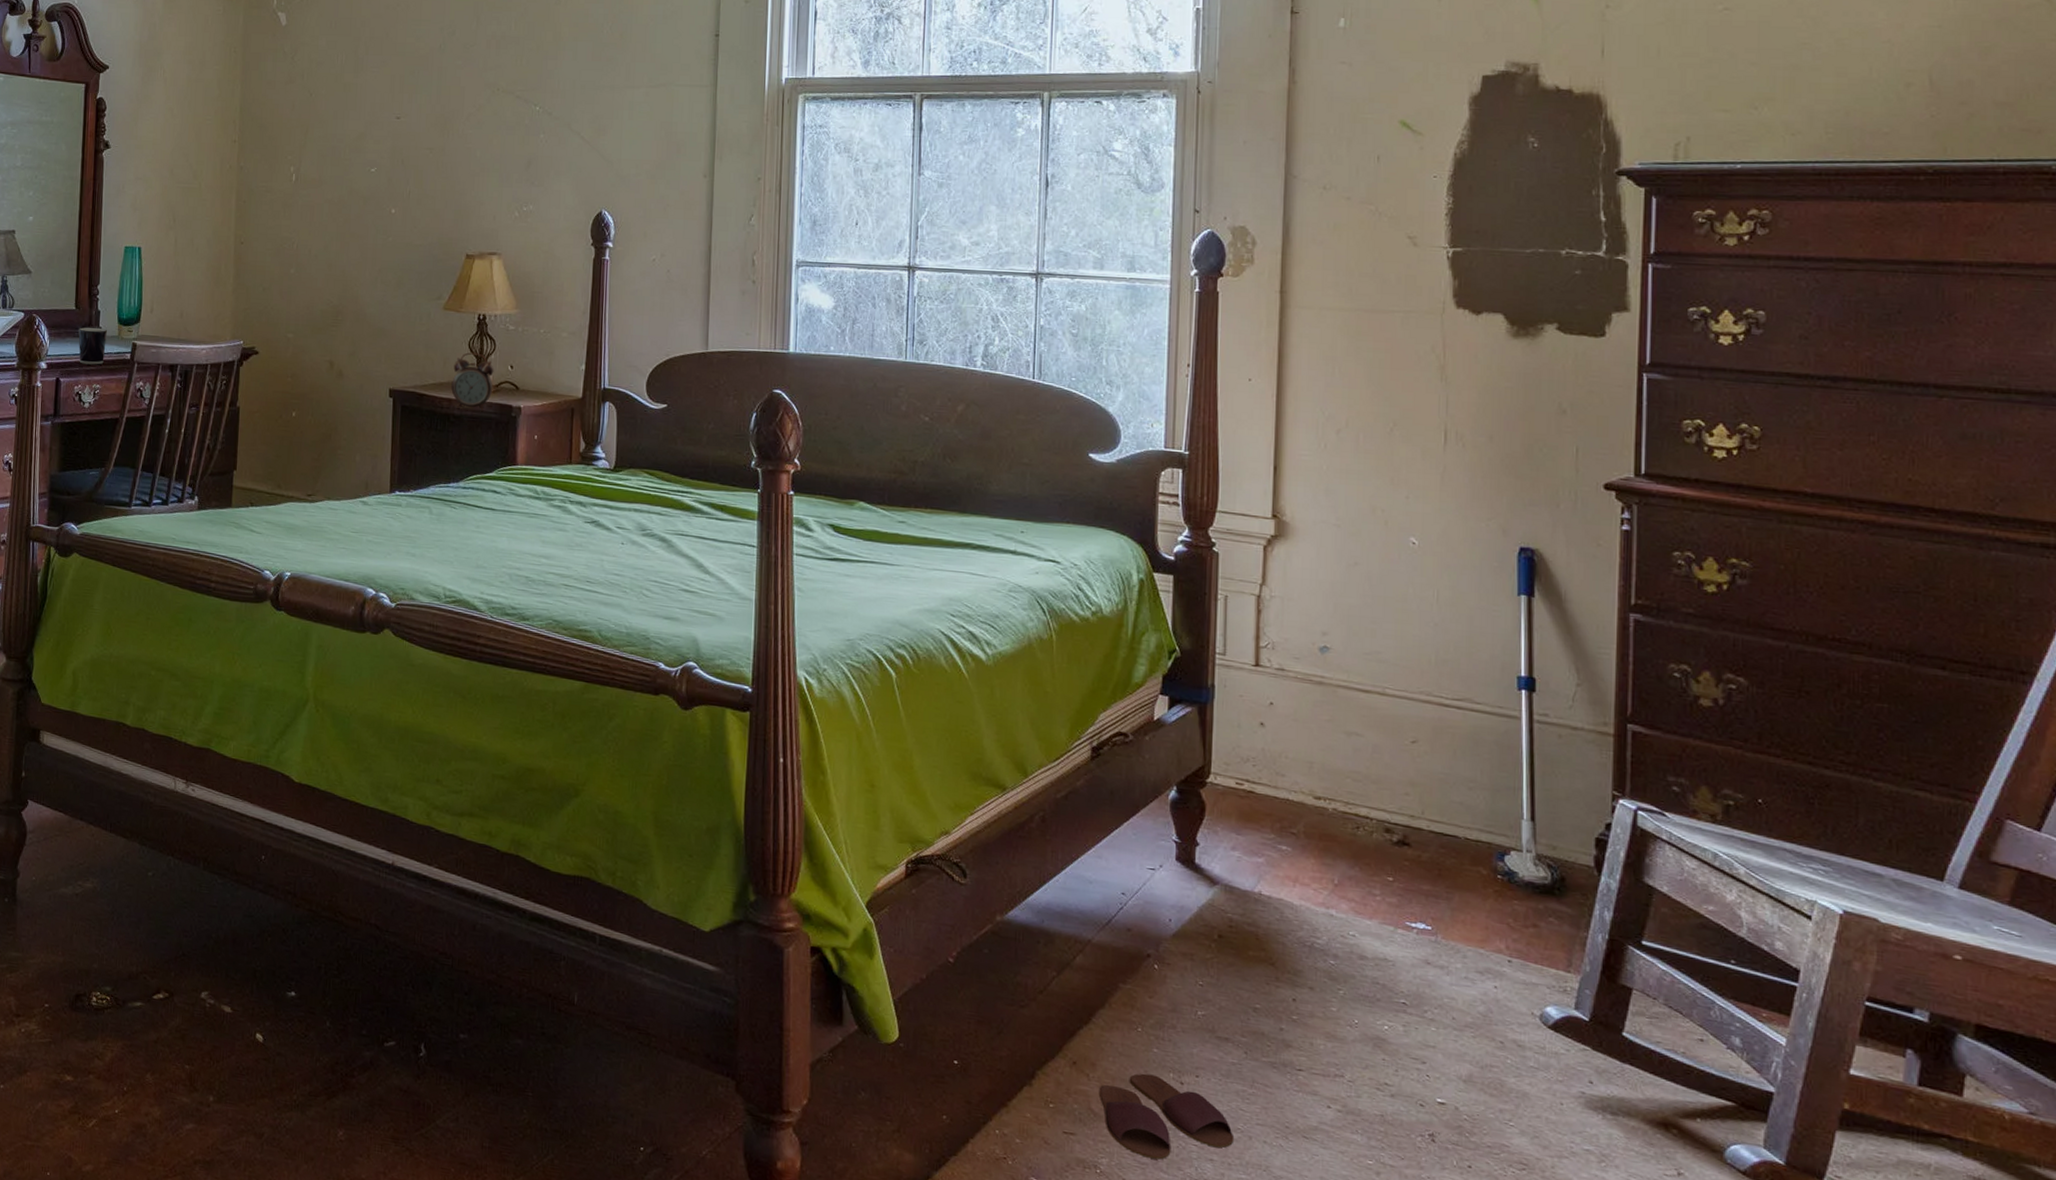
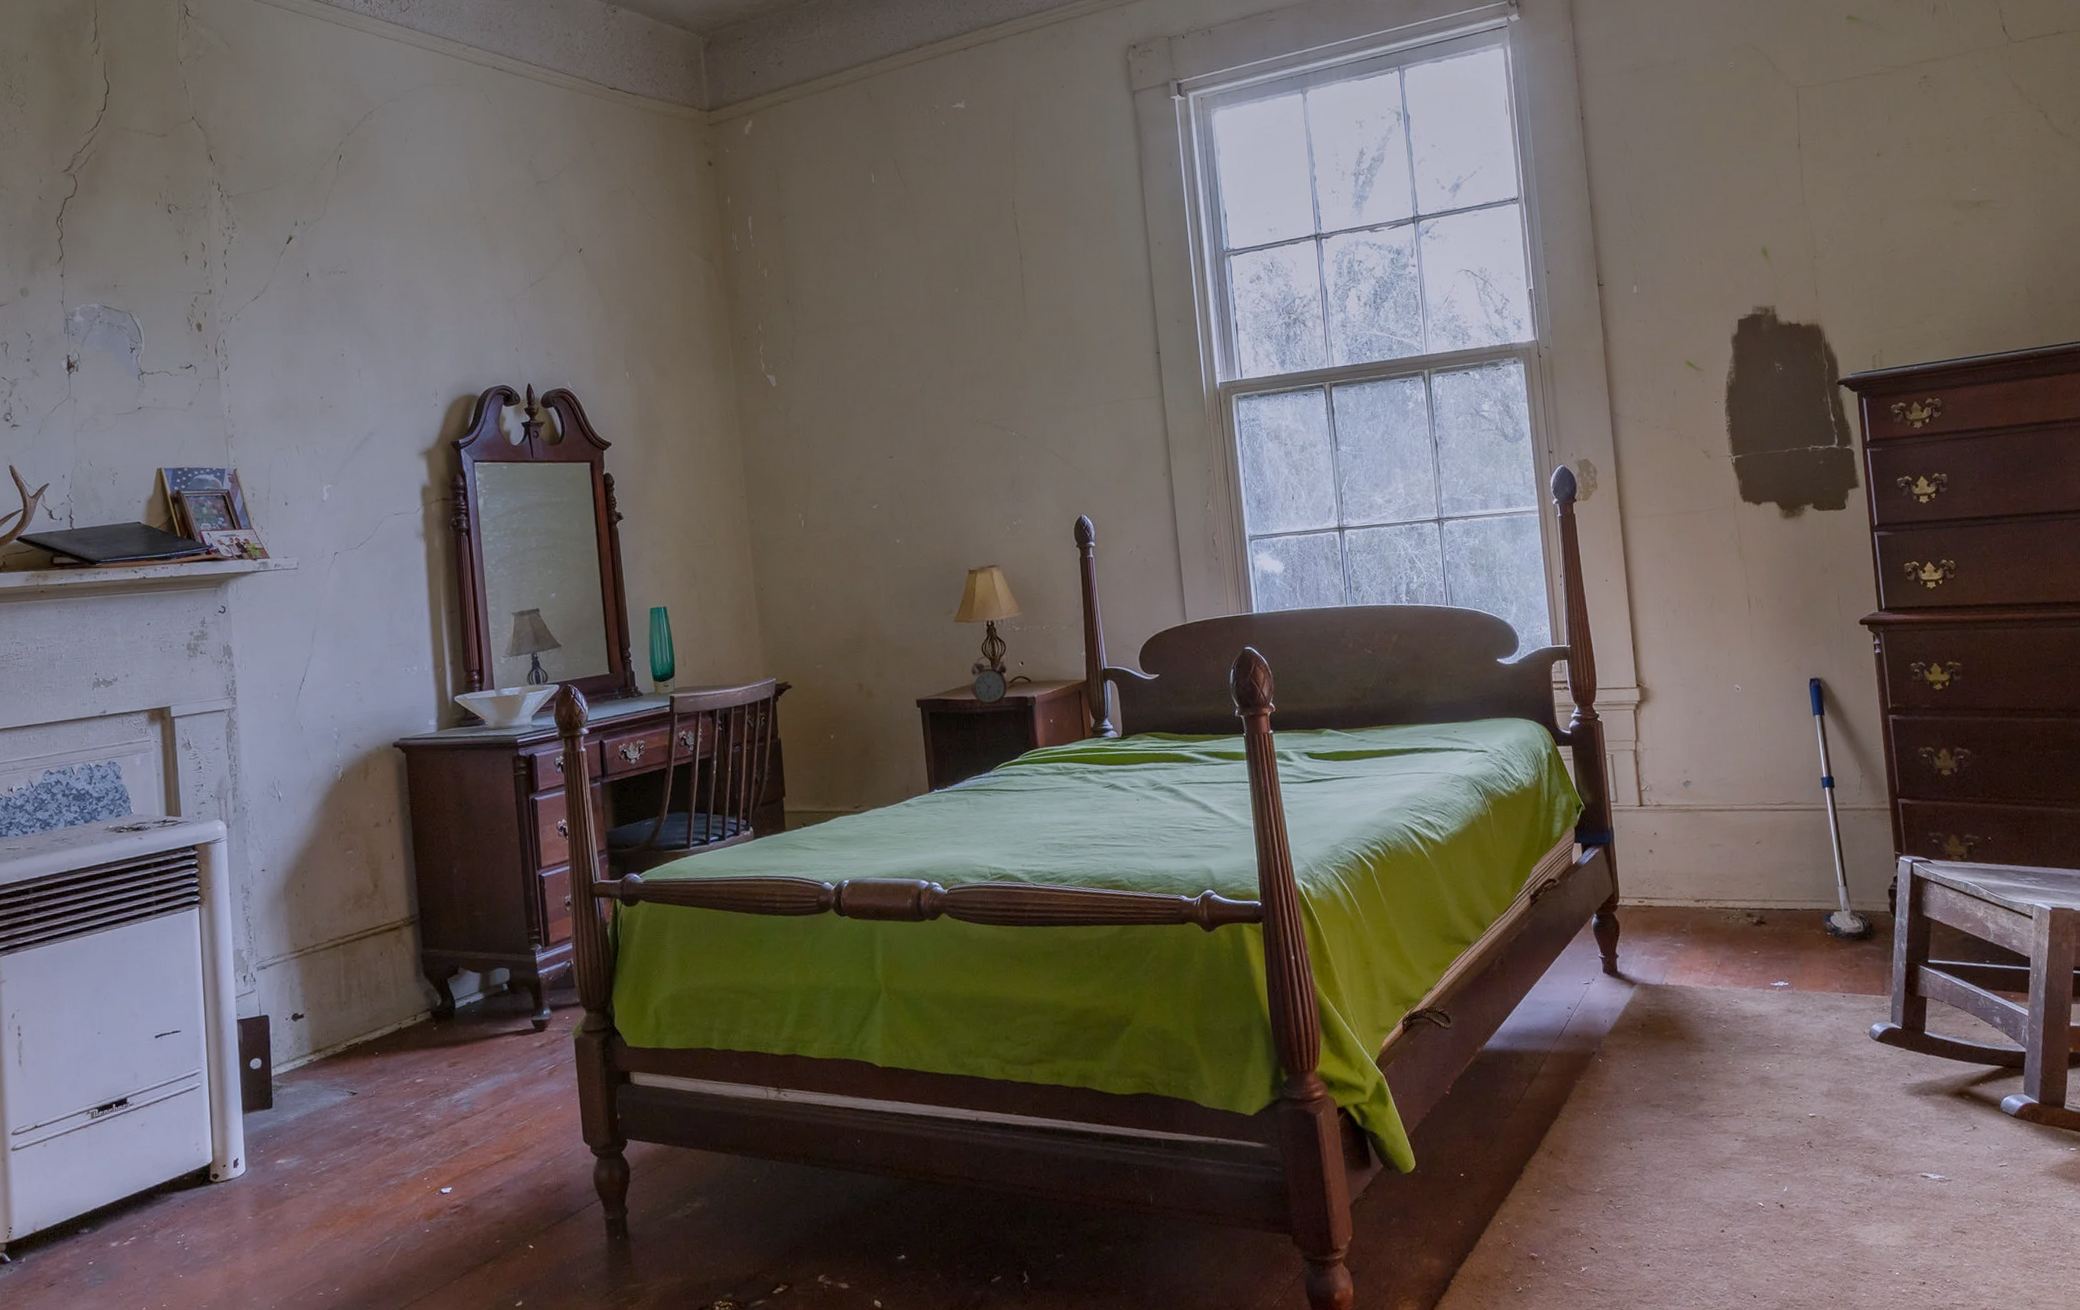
mug: present [78,327,108,365] -> none [615,687,645,724]
slippers: present [1098,1073,1235,1160] -> none [1571,1147,1674,1214]

